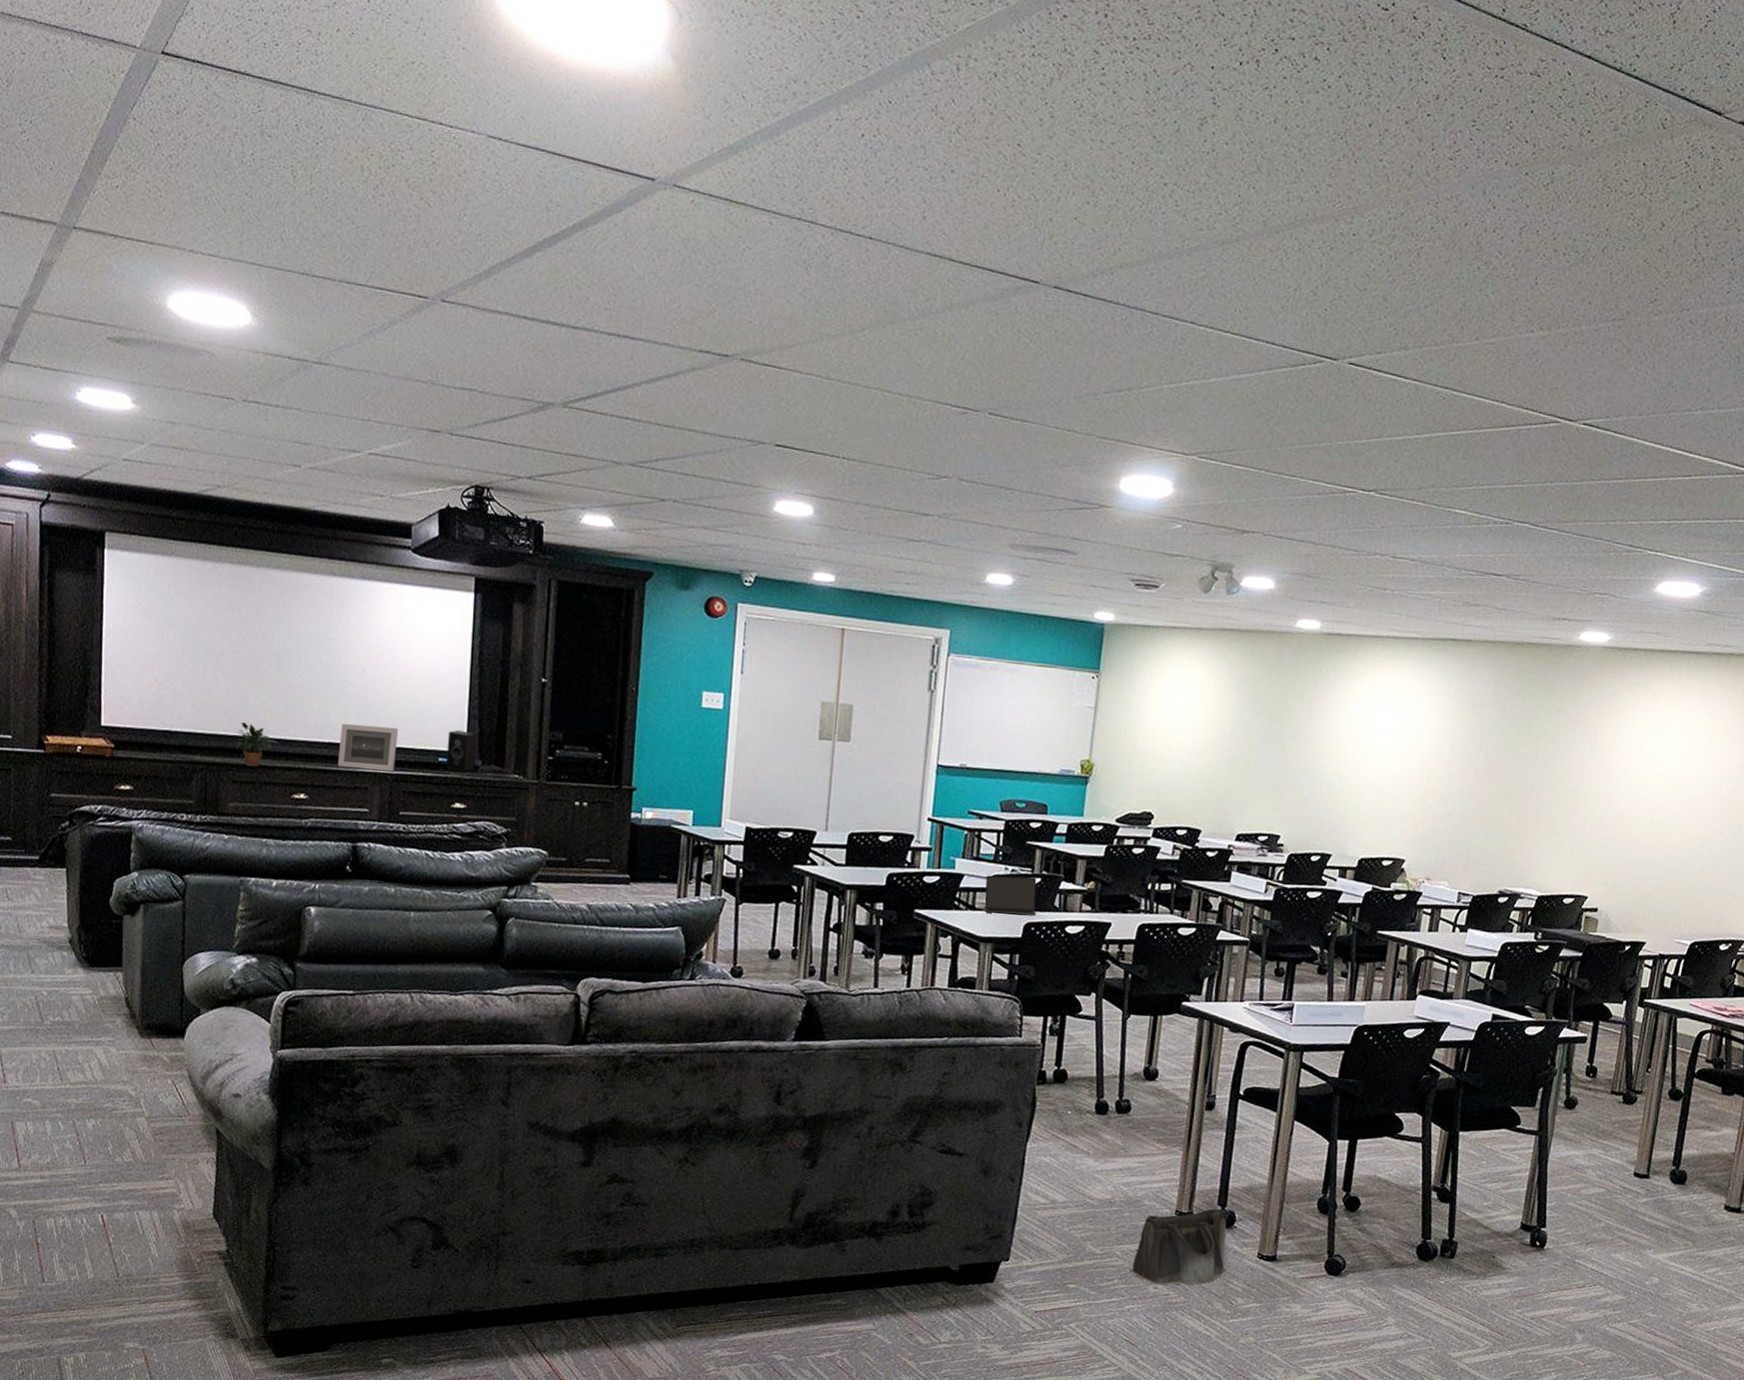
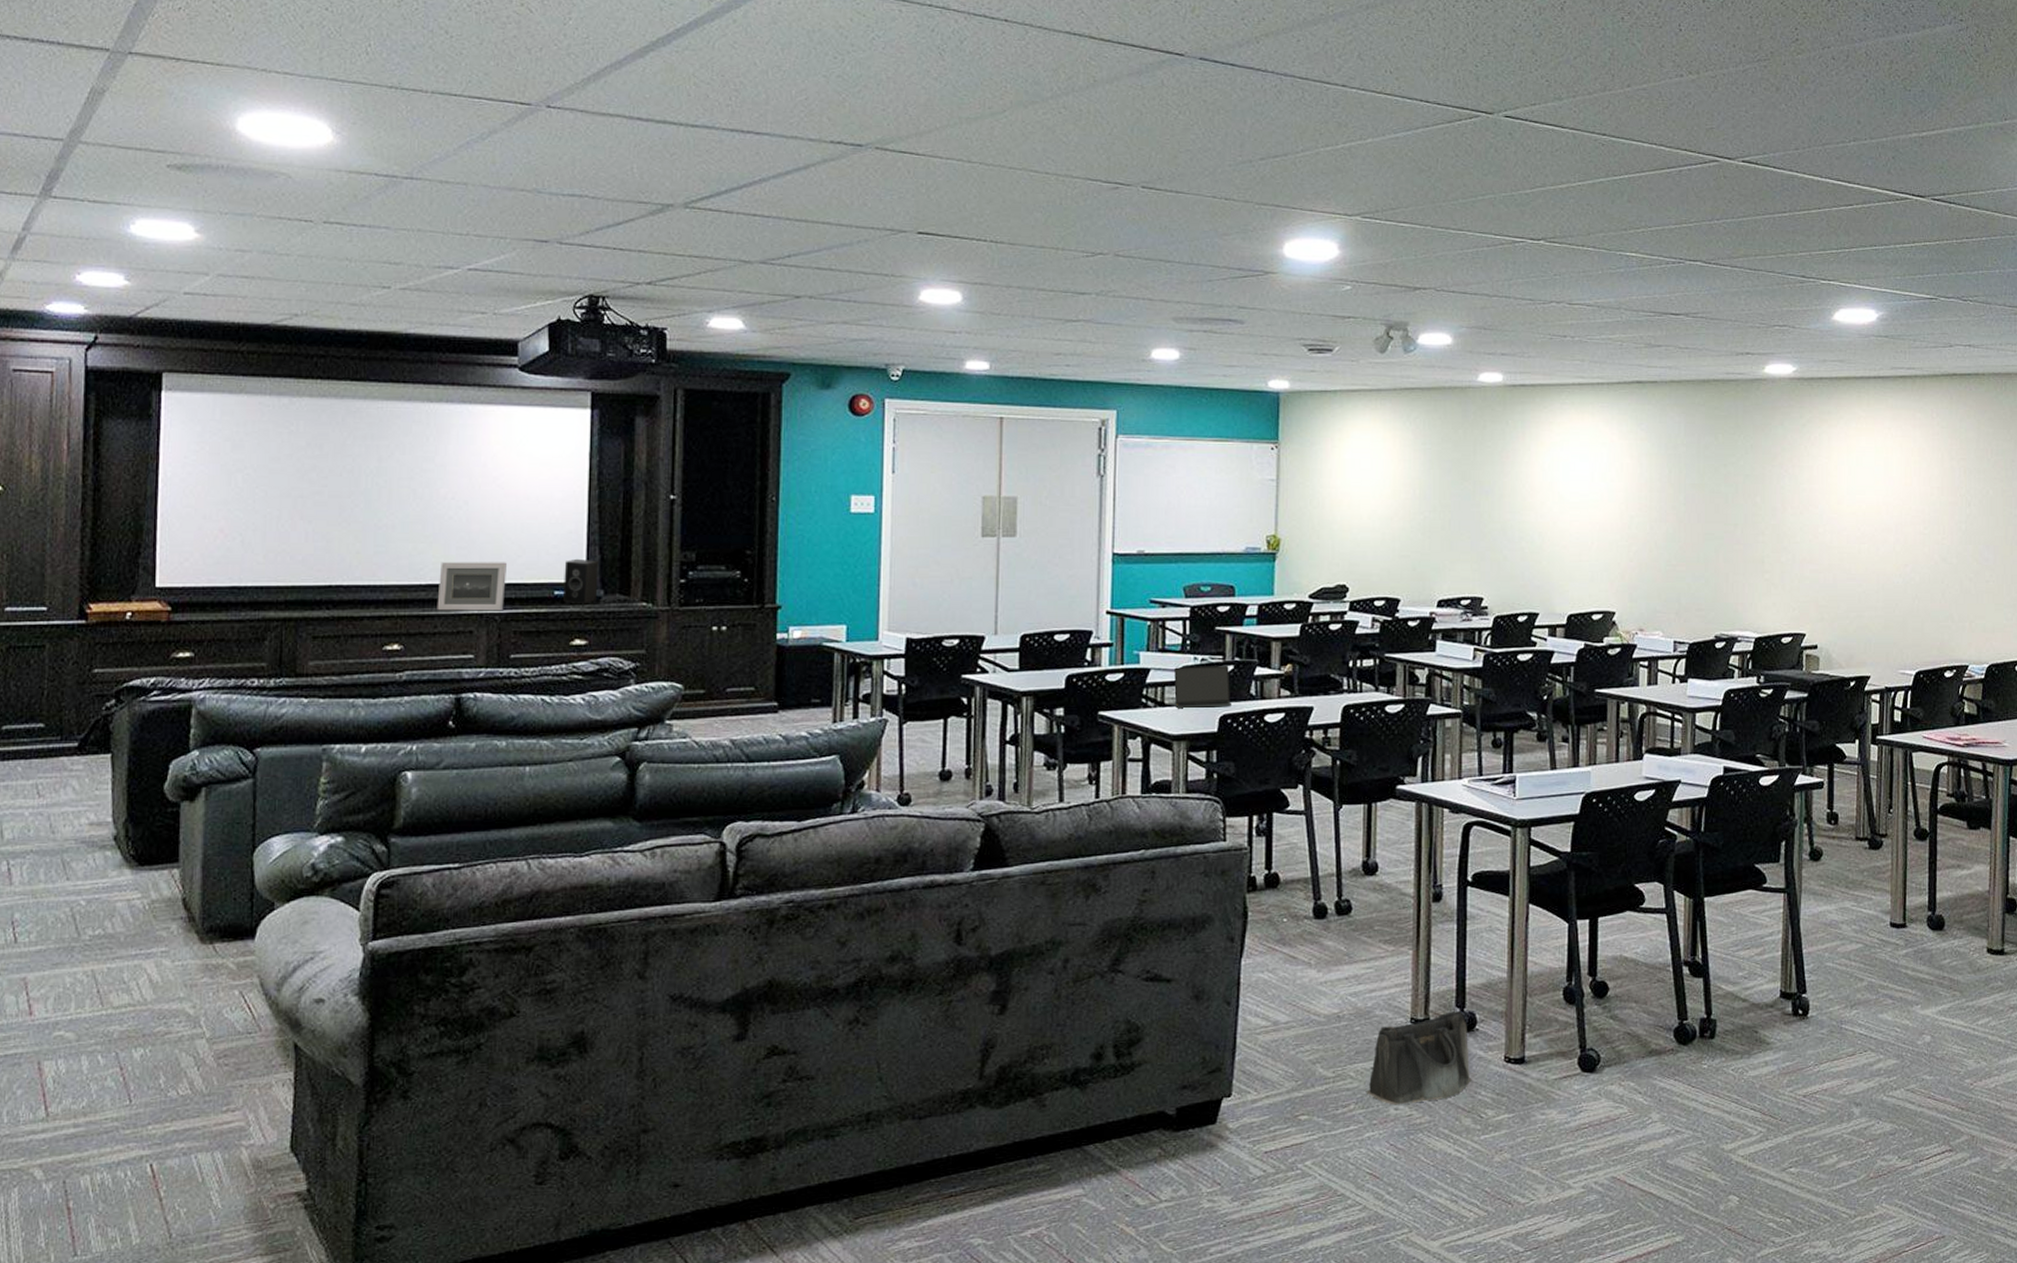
potted plant: present [231,722,279,767] -> none [311,570,368,619]

